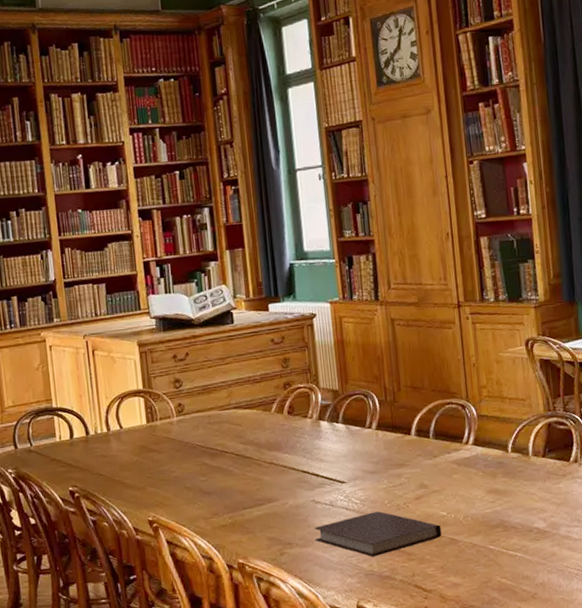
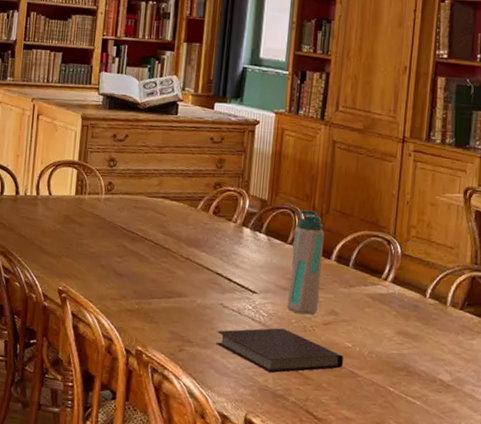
water bottle: none [370,391,408,494] -> present [286,210,325,315]

